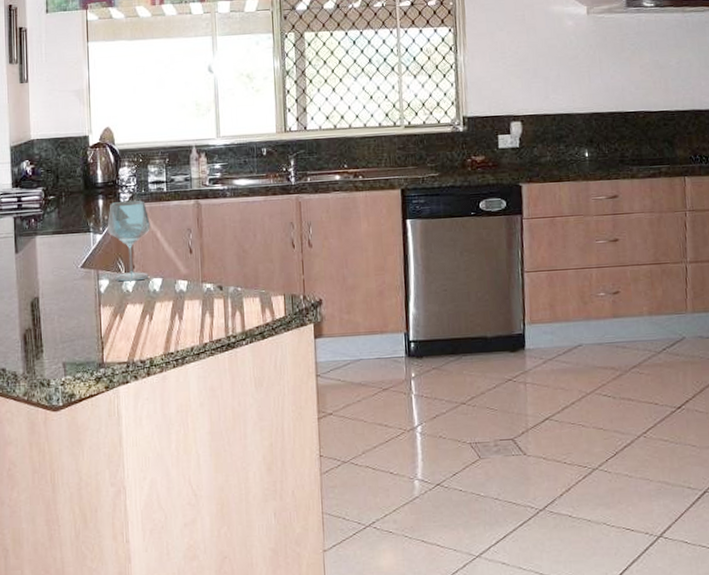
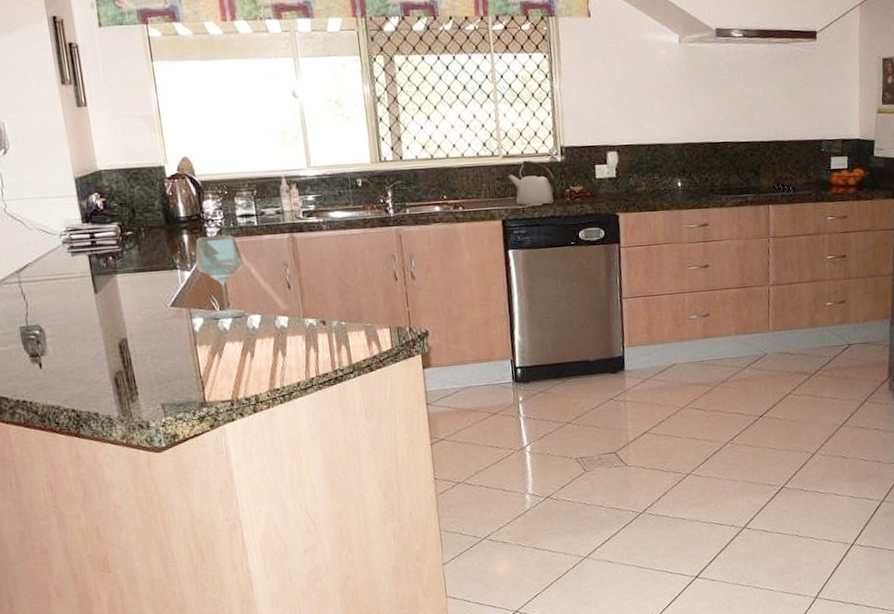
kettle: none [409,130,459,176] -> present [508,160,558,207]

